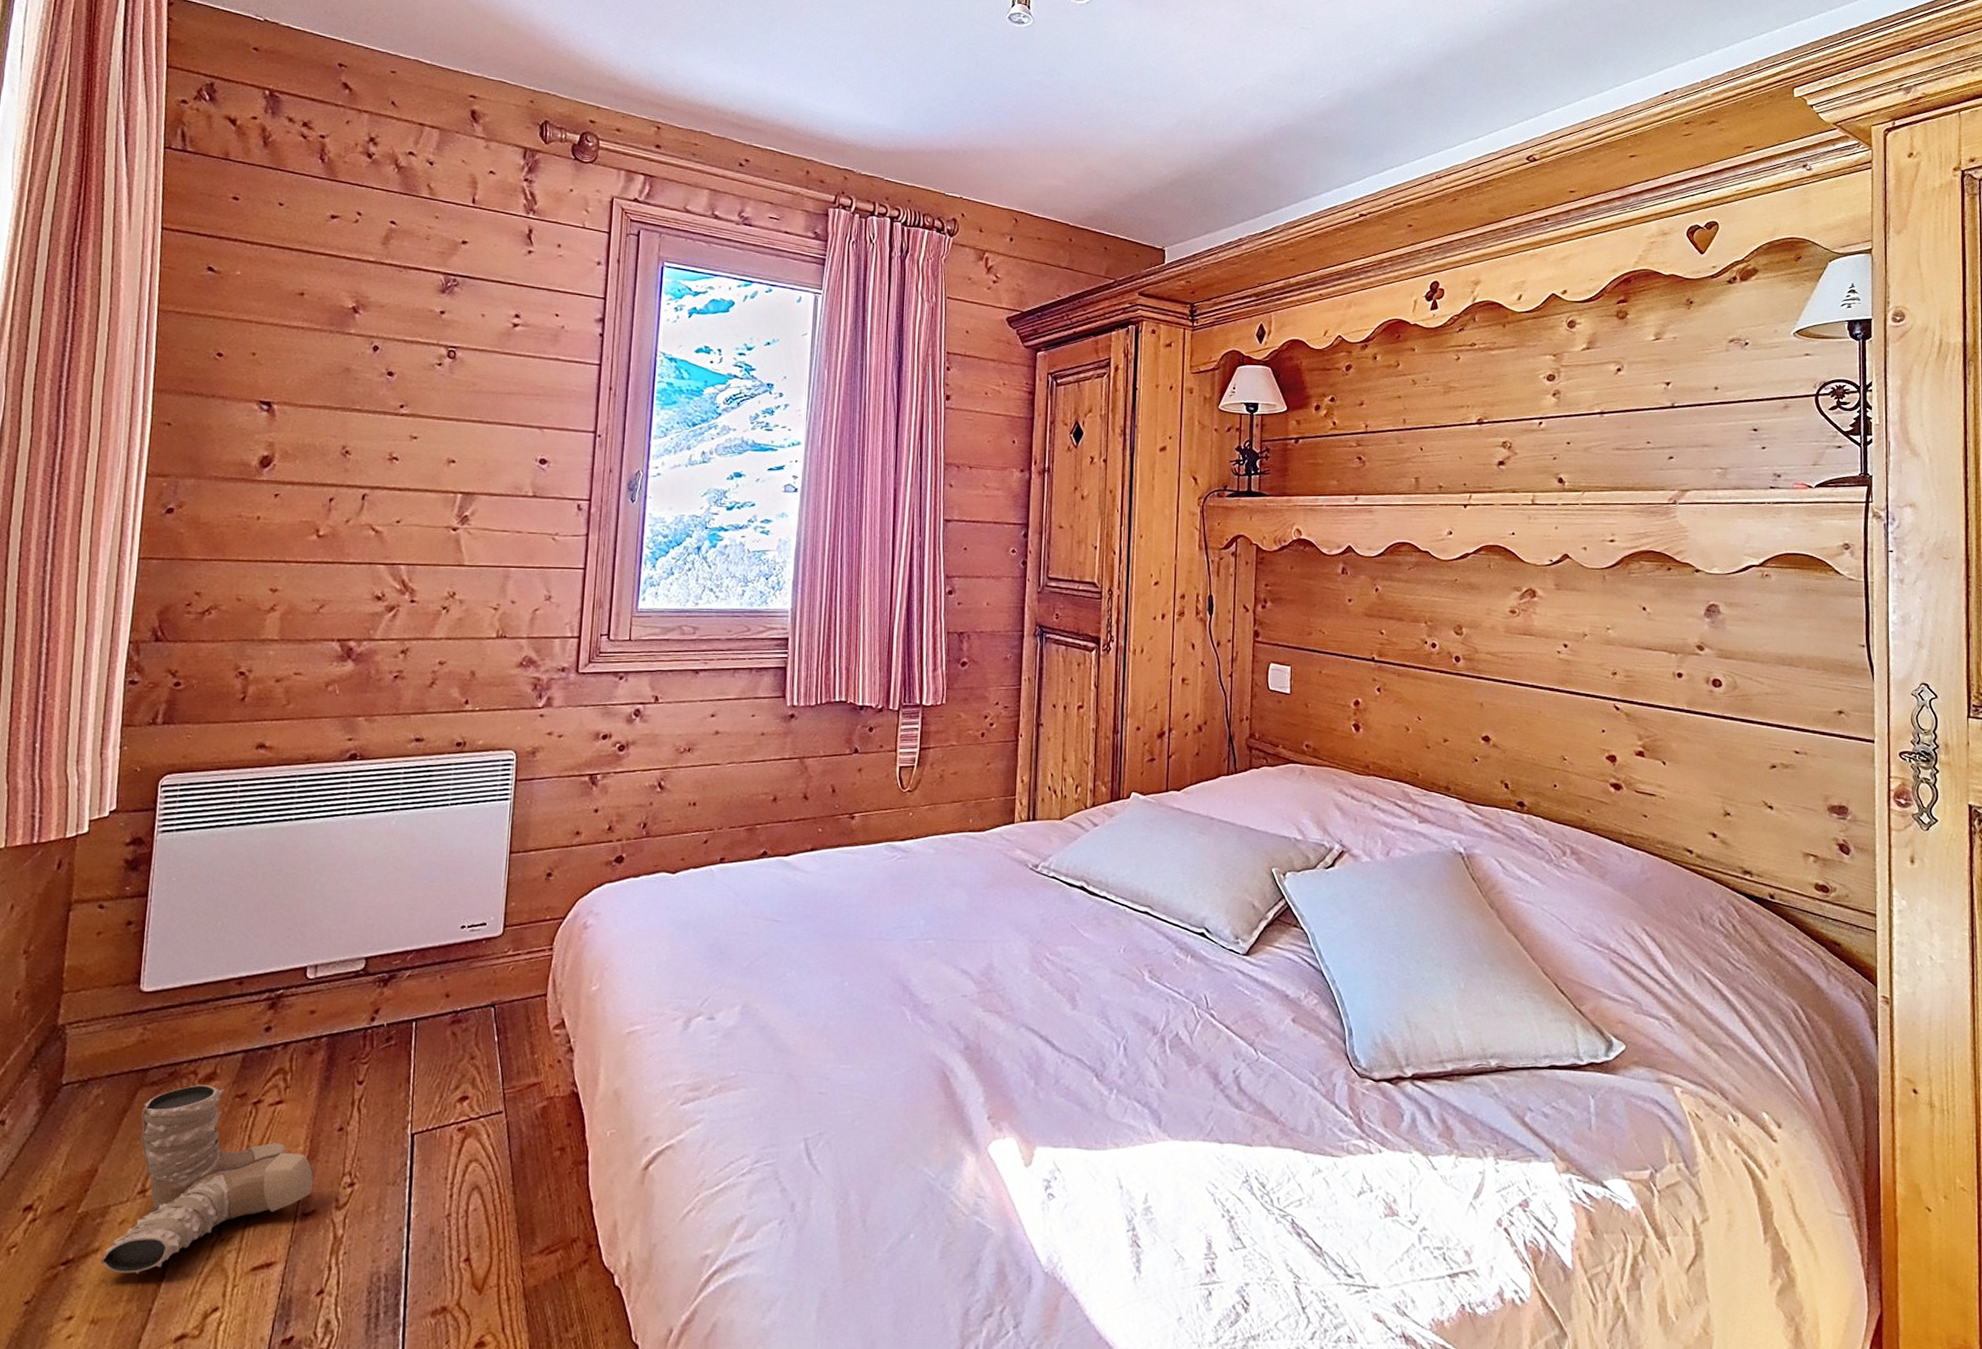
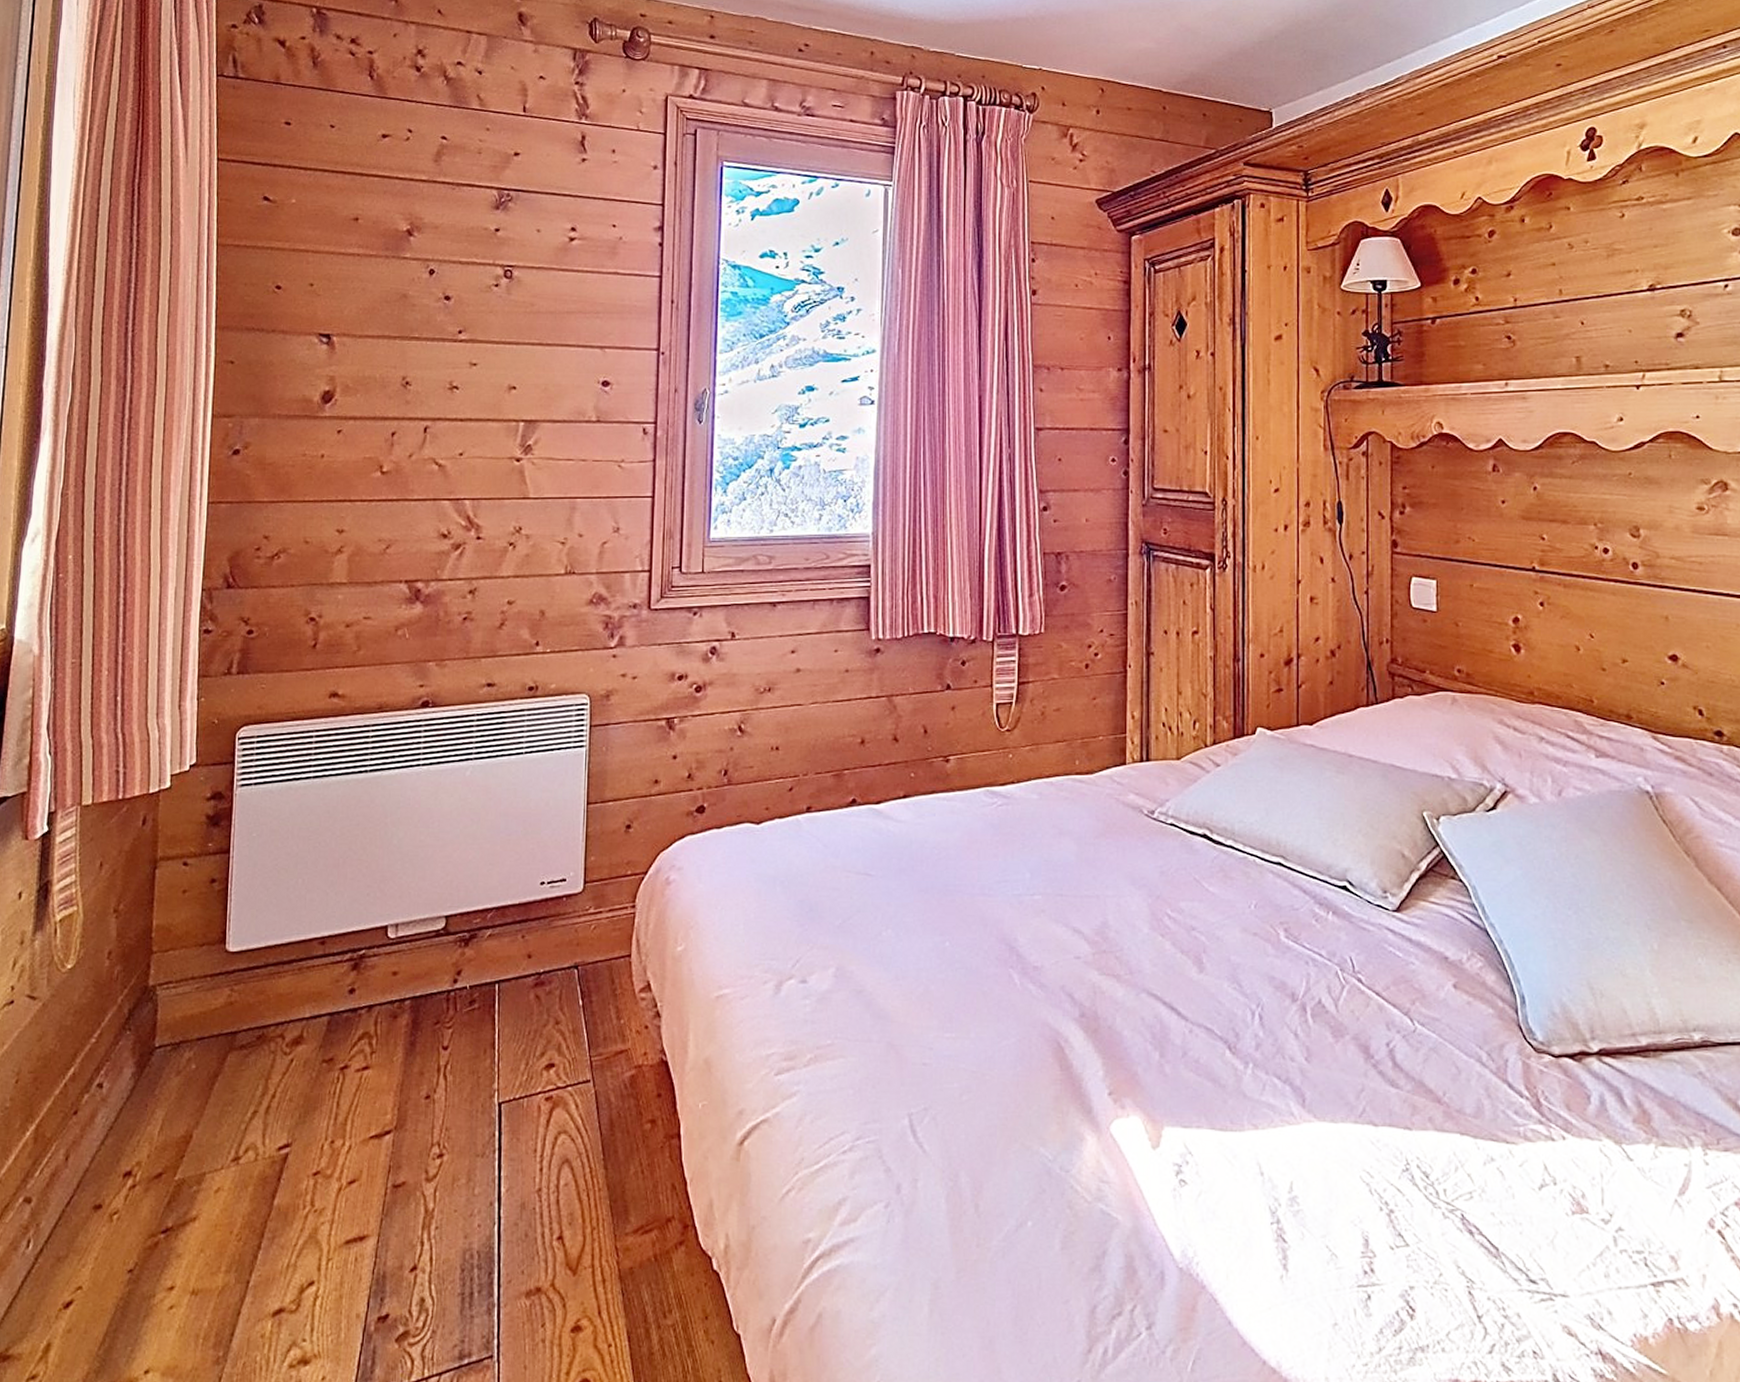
boots: present [100,1085,314,1274] -> none [198,1049,403,1245]

